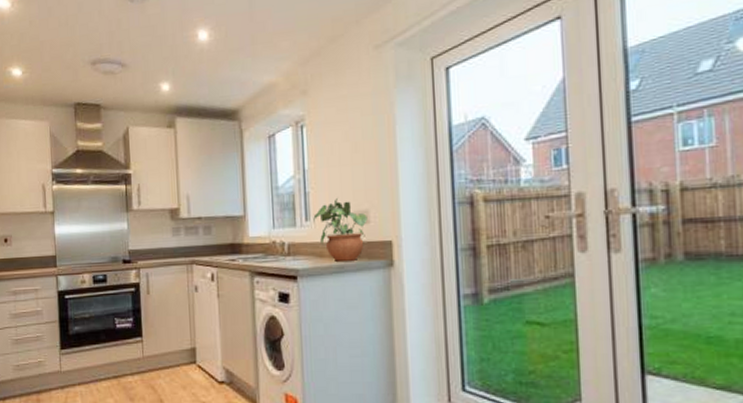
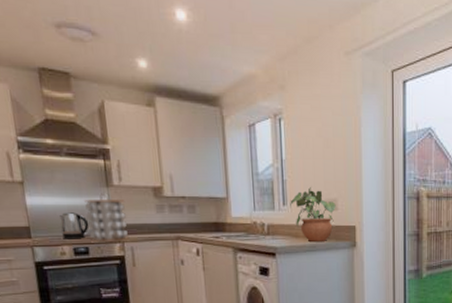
kettle: none [83,239,109,267] -> present [60,212,89,239]
spice rack: none [106,217,145,270] -> present [85,192,130,243]

